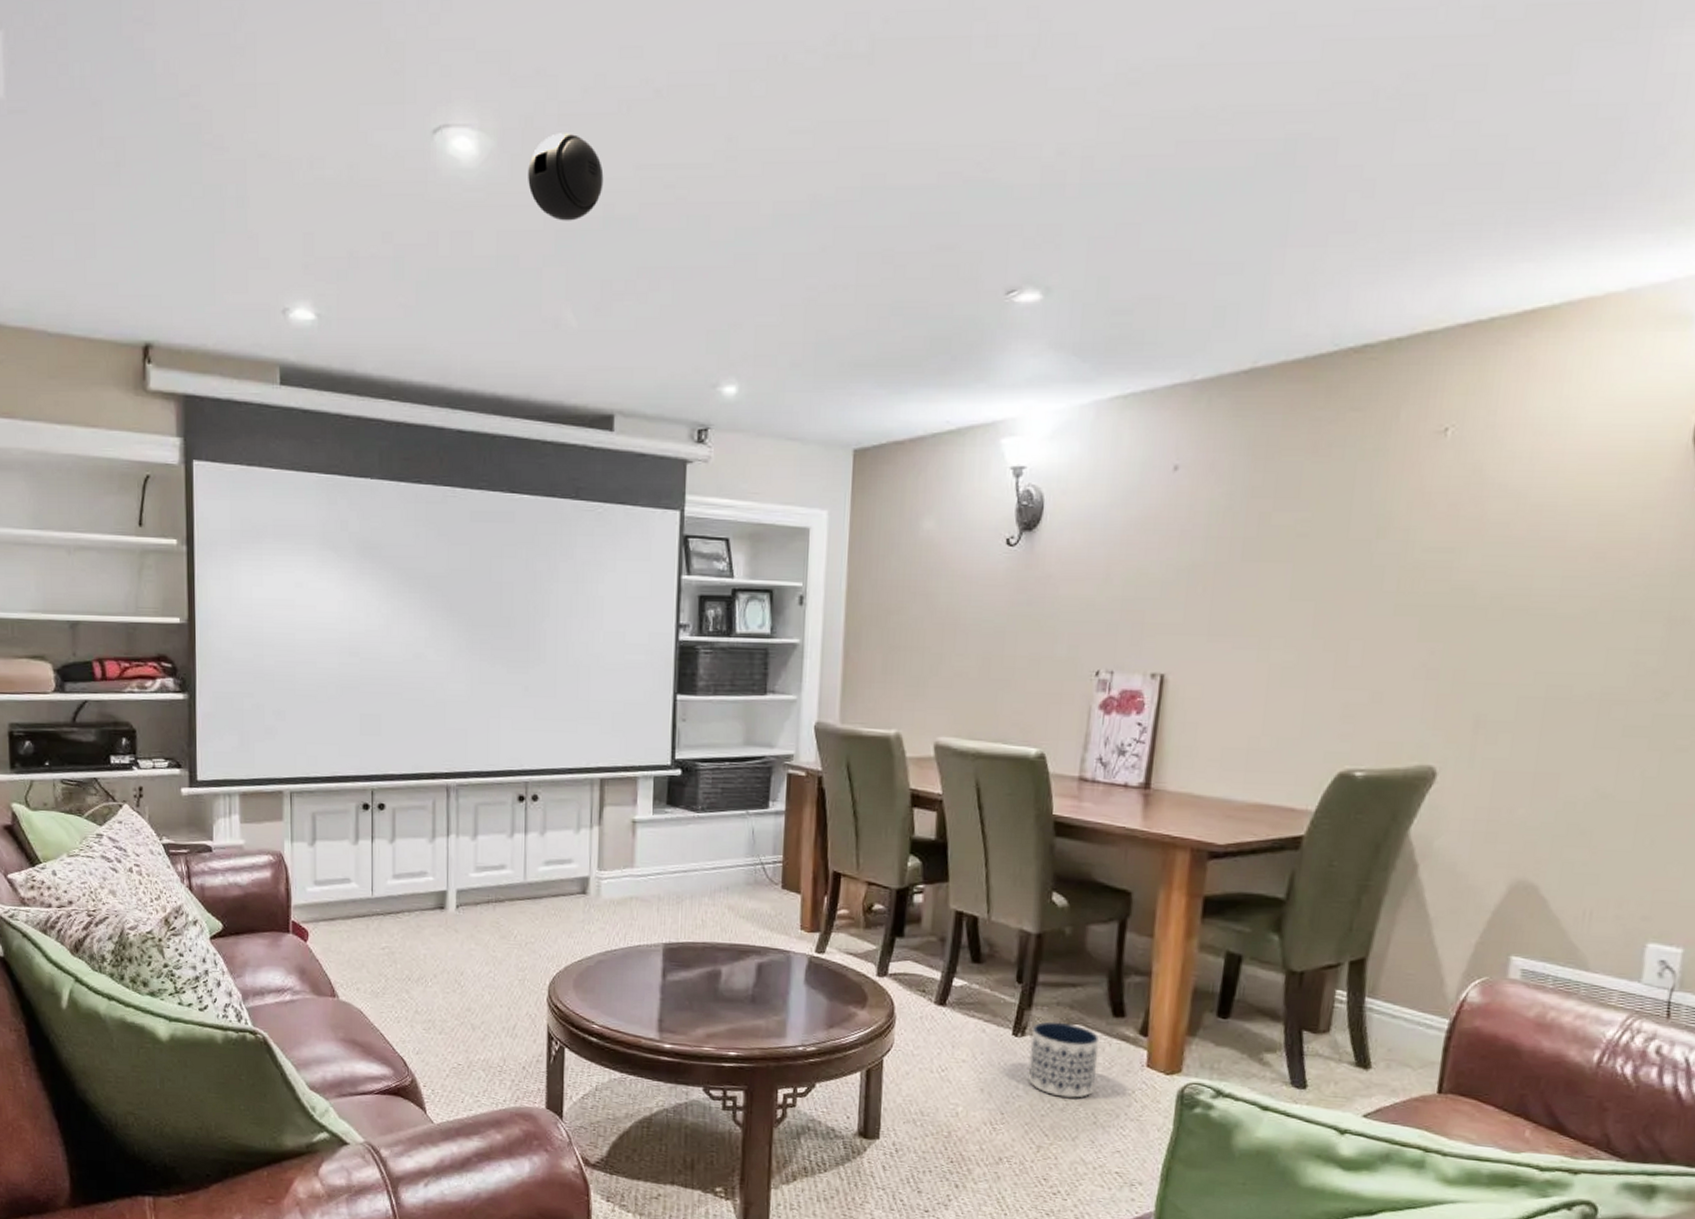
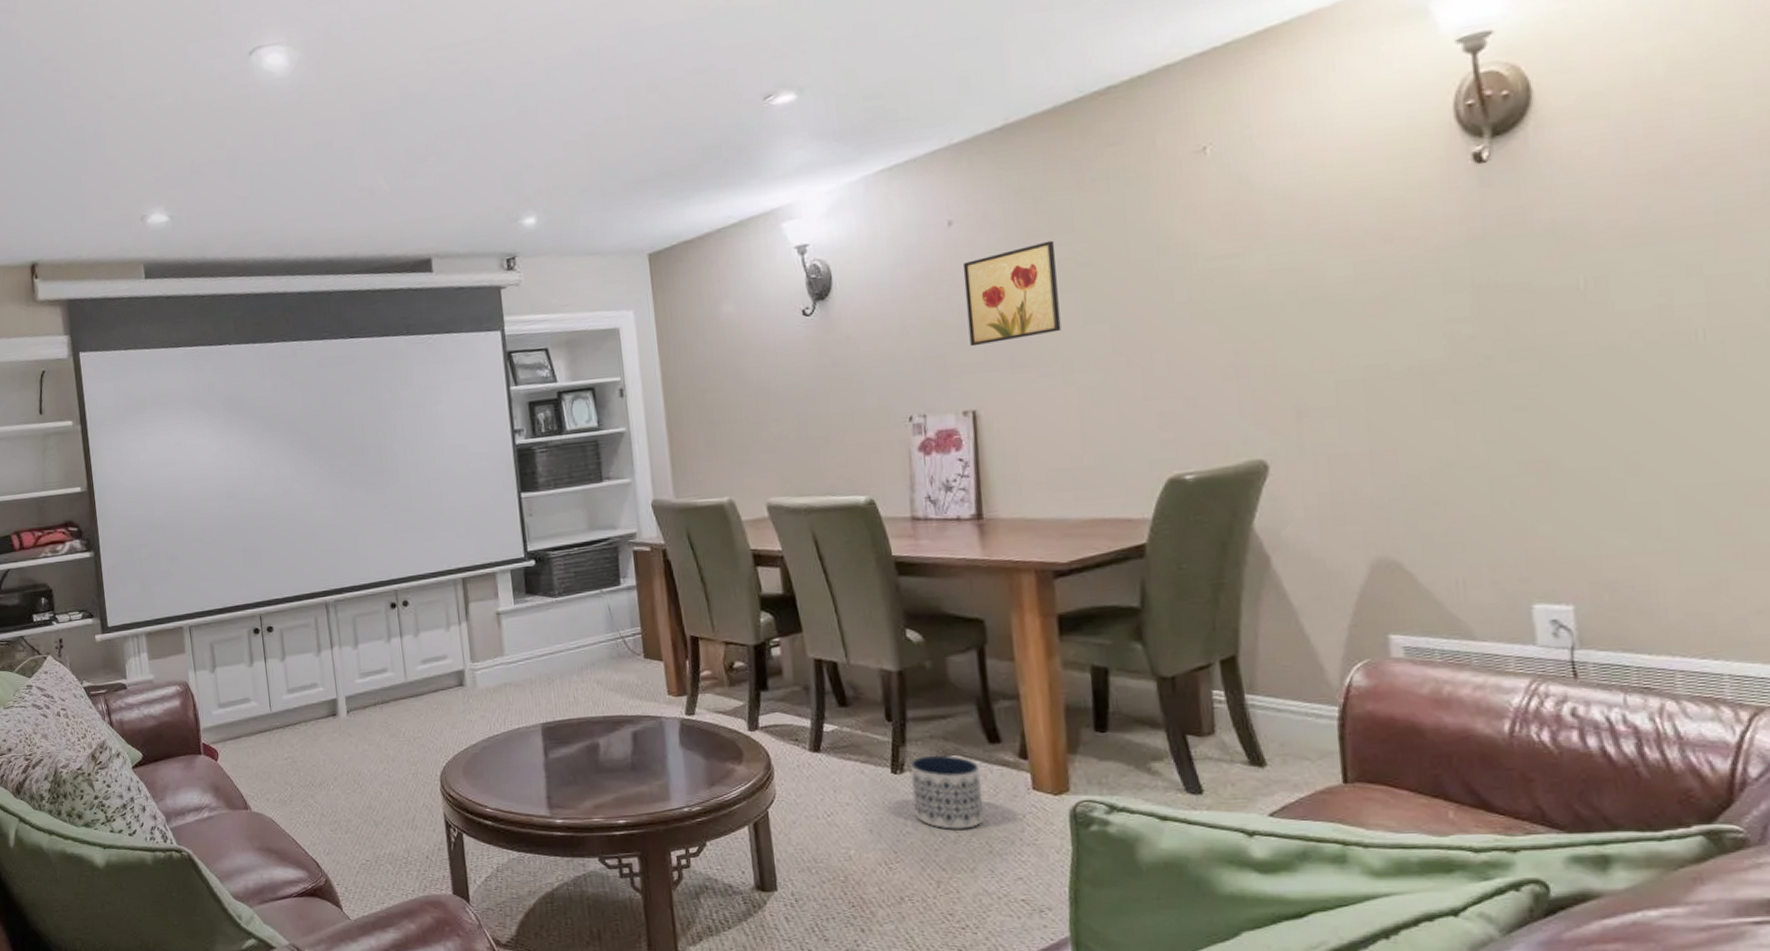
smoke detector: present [528,133,604,221] -> none [331,34,397,106]
wall art: none [1172,504,1278,606] -> present [962,240,1061,347]

